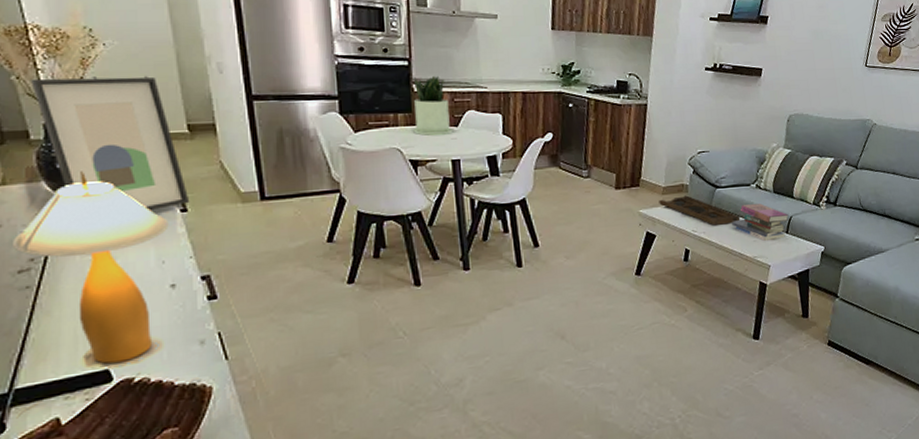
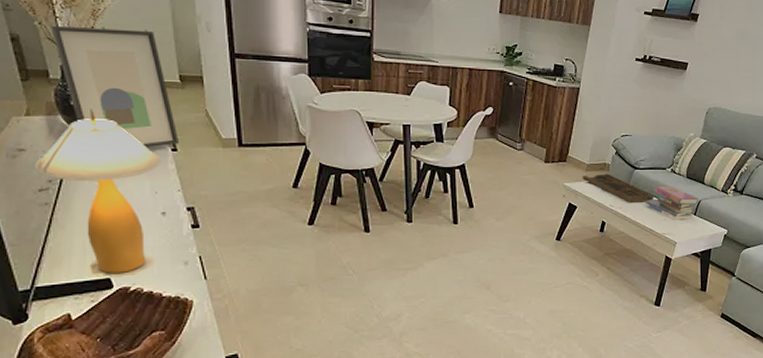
planter: present [413,75,453,136] -> none [371,47,406,103]

